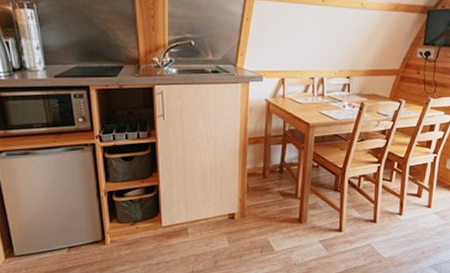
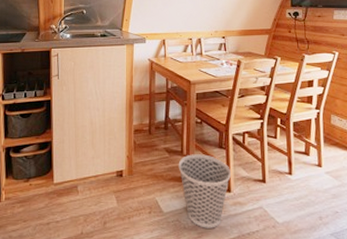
wastebasket: none [292,197,343,264] -> present [178,154,231,228]

